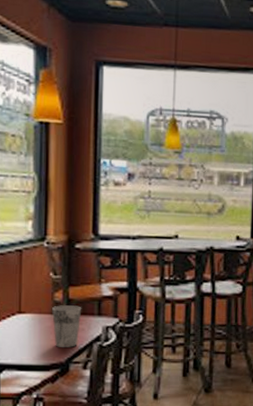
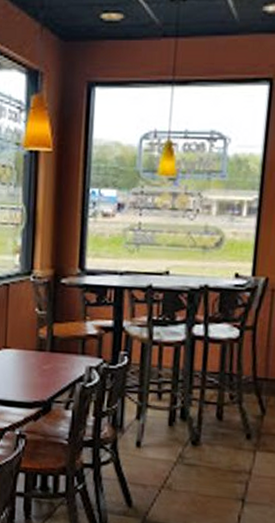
cup: present [52,305,82,347] -> none [36,342,66,386]

